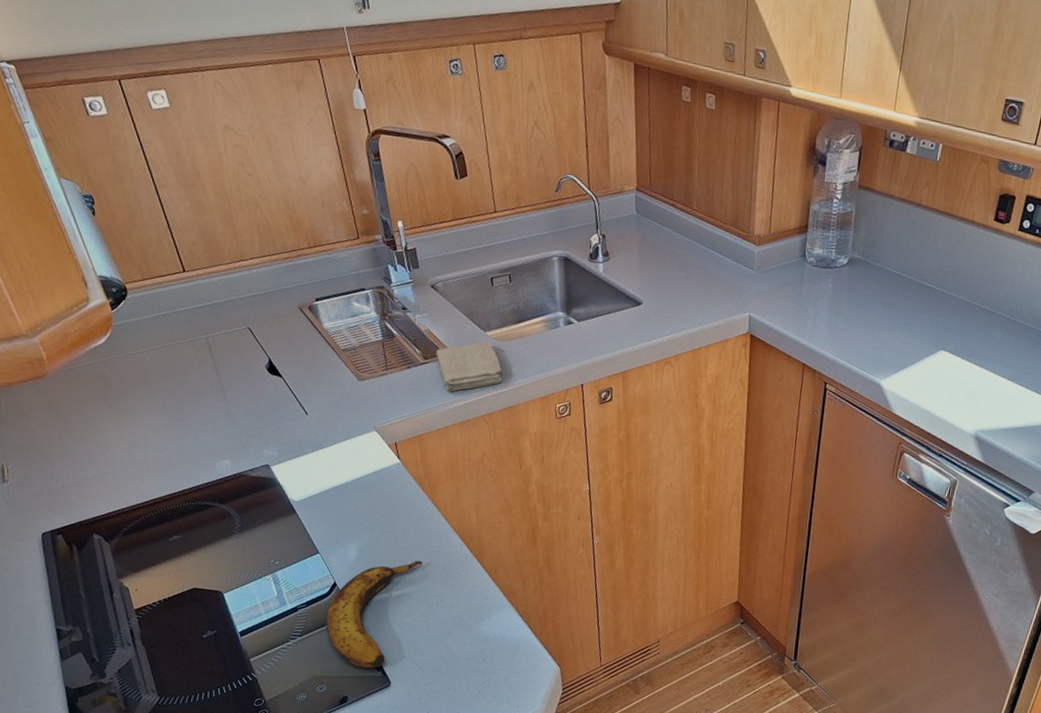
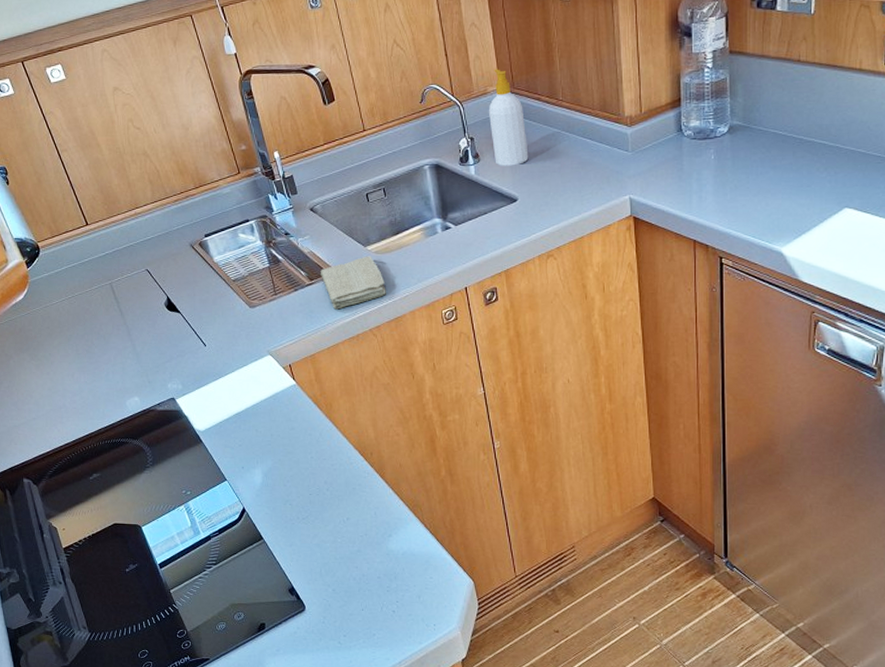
banana: present [326,560,423,668] -> none [238,480,326,593]
soap bottle: none [623,168,658,269] -> present [489,69,529,166]

